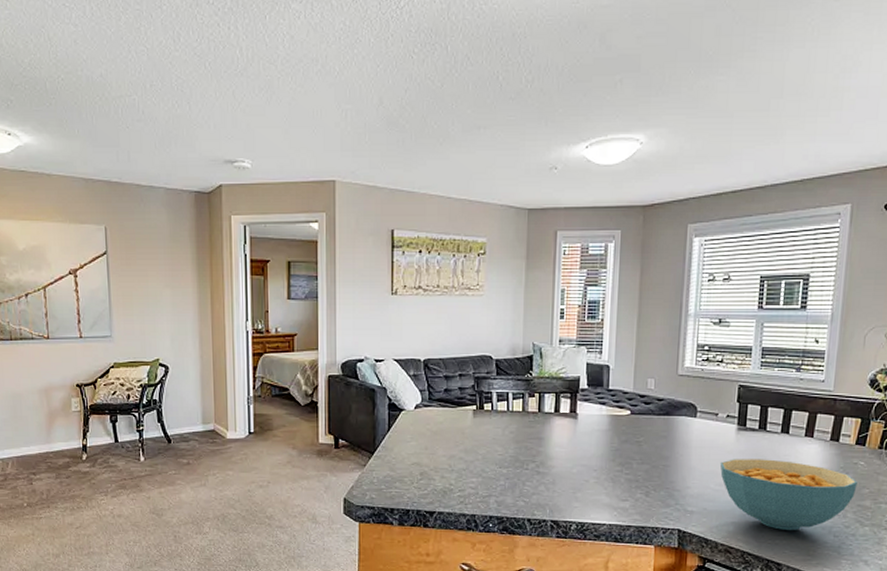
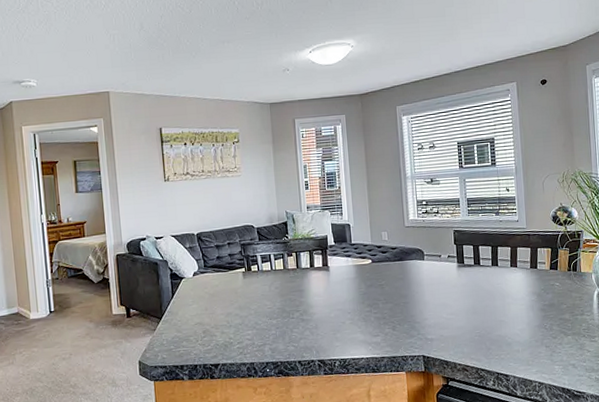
cereal bowl: present [719,459,857,530] -> none [448,288,557,347]

